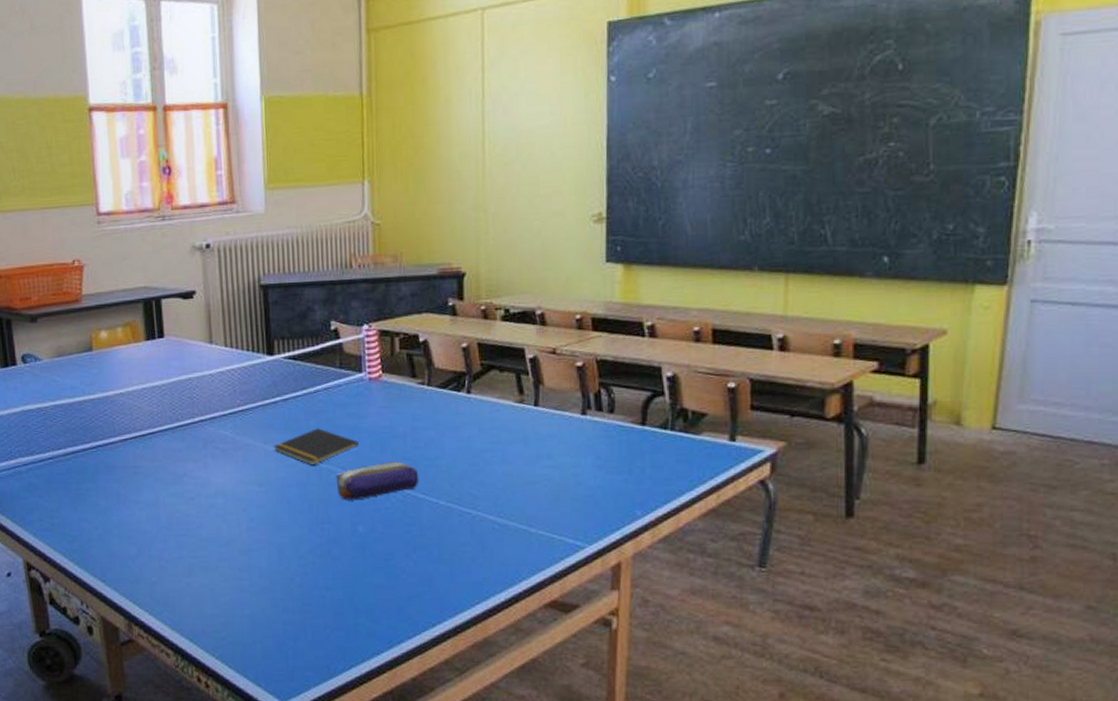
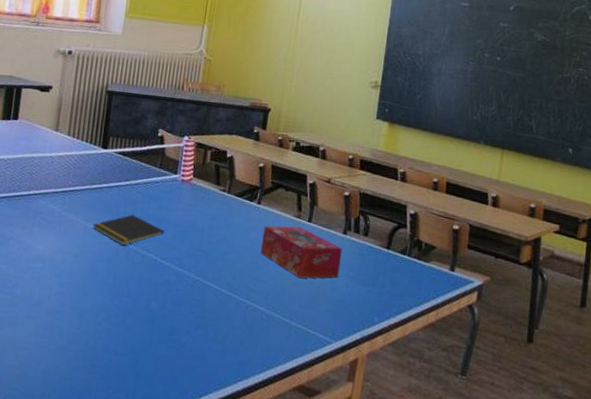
pencil case: present [336,461,419,501] -> none [139,251,209,280]
tissue box: none [479,413,584,476] -> present [260,225,343,279]

